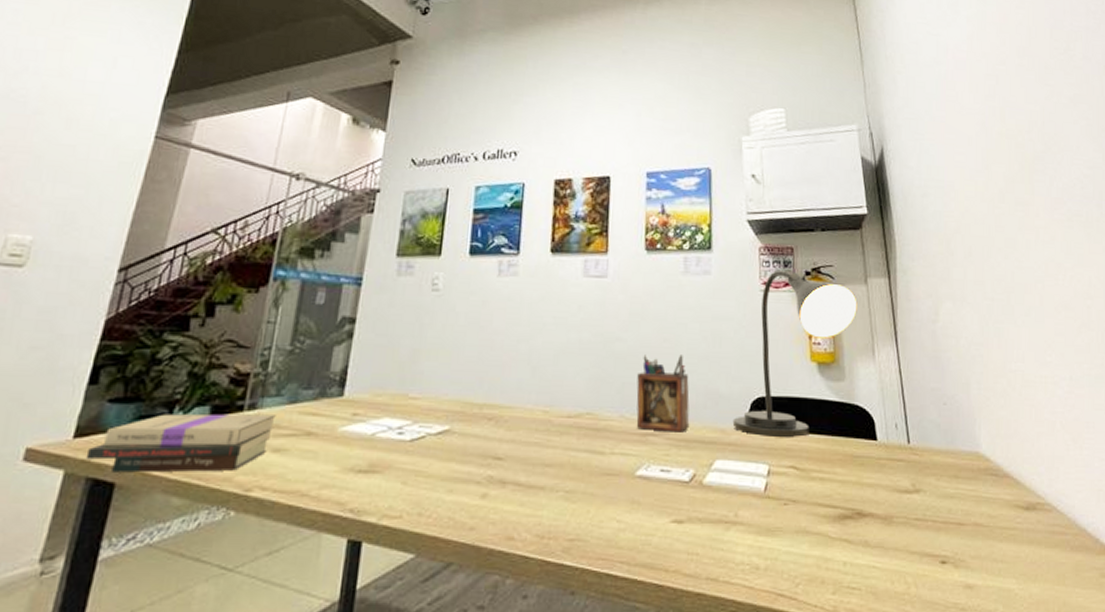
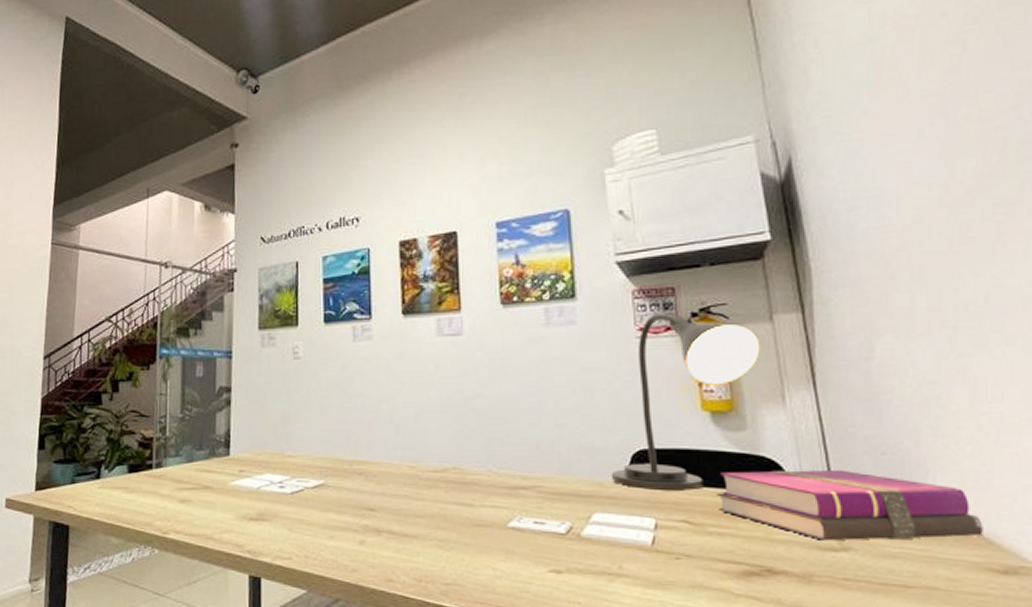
books: present [85,413,276,473] -> none [46,471,178,518]
desk organizer: present [636,355,690,433] -> none [502,409,563,486]
notebook: none [820,418,1012,484] -> present [717,469,983,541]

